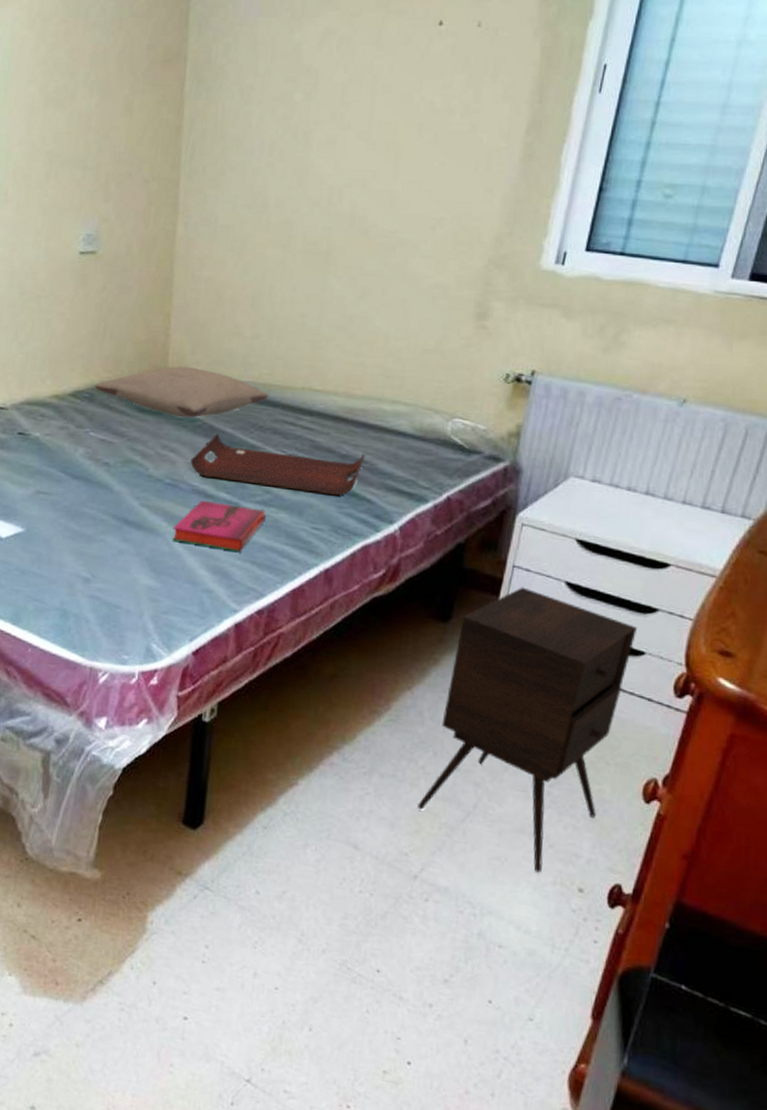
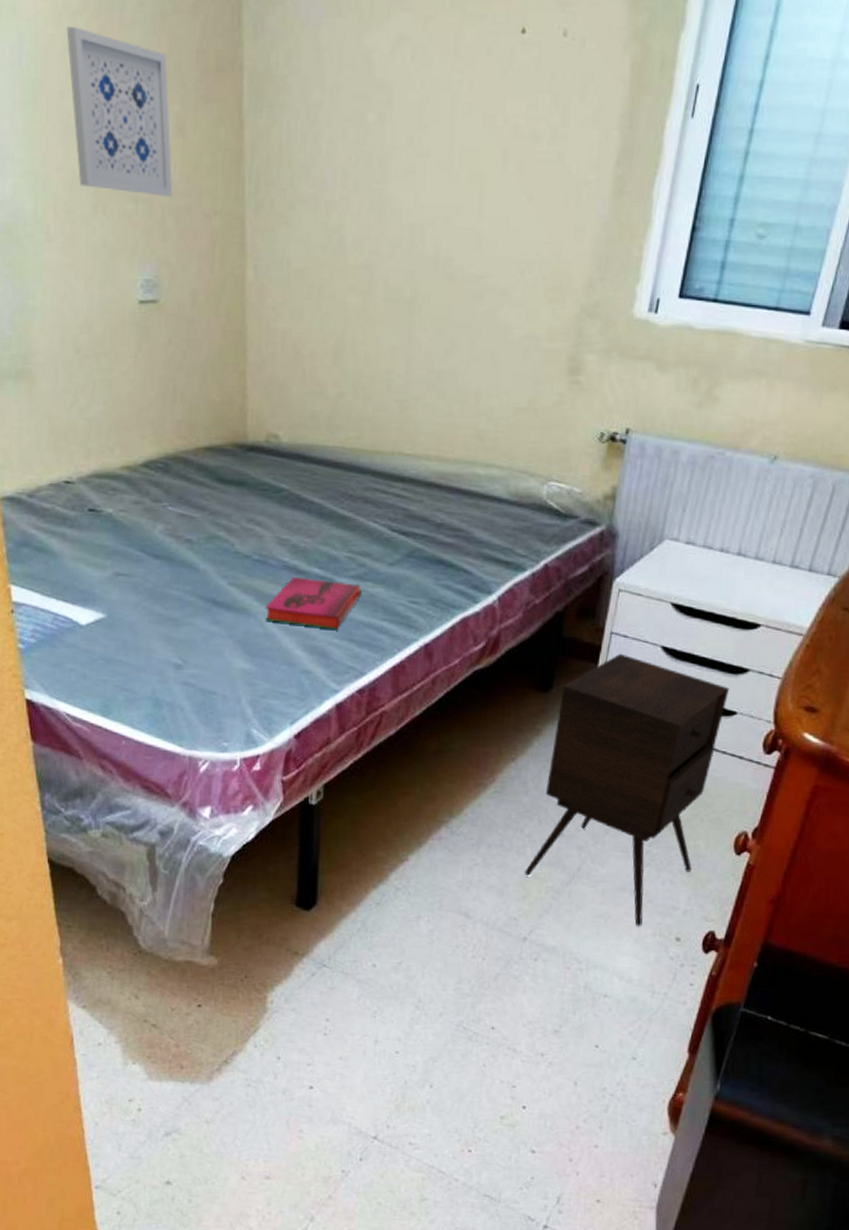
wall art: none [37,30,121,166] -> present [66,27,173,198]
pillow: present [94,366,268,418] -> none [168,431,357,488]
serving tray: present [190,433,366,496] -> none [278,504,461,567]

